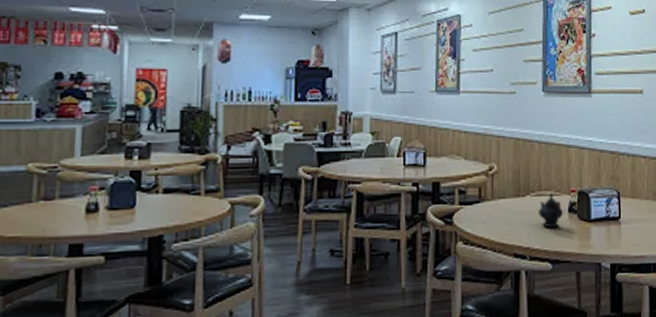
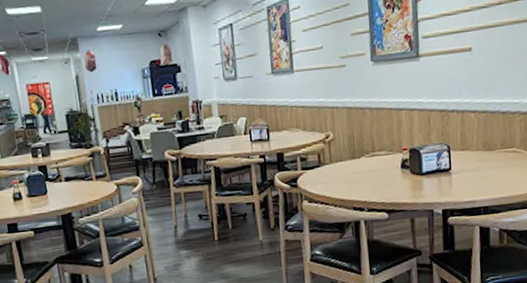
teapot: present [538,192,563,228] -> none [372,152,396,183]

